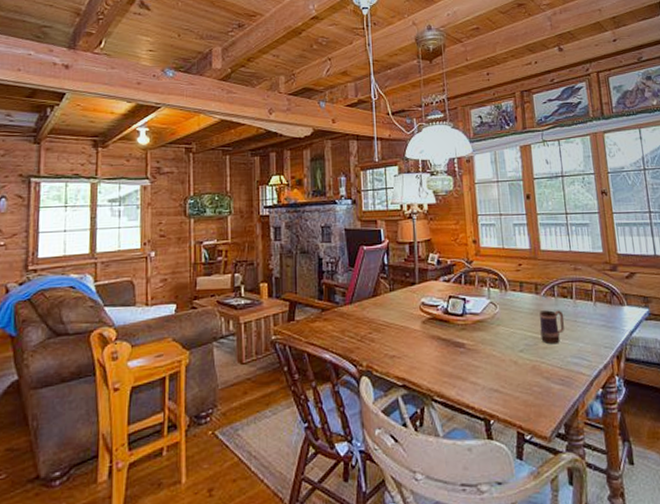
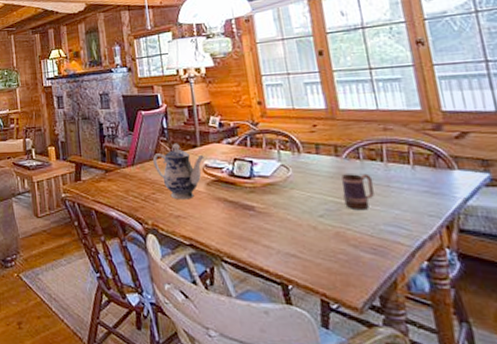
teapot: none [371,280,422,339] -> present [152,143,204,200]

